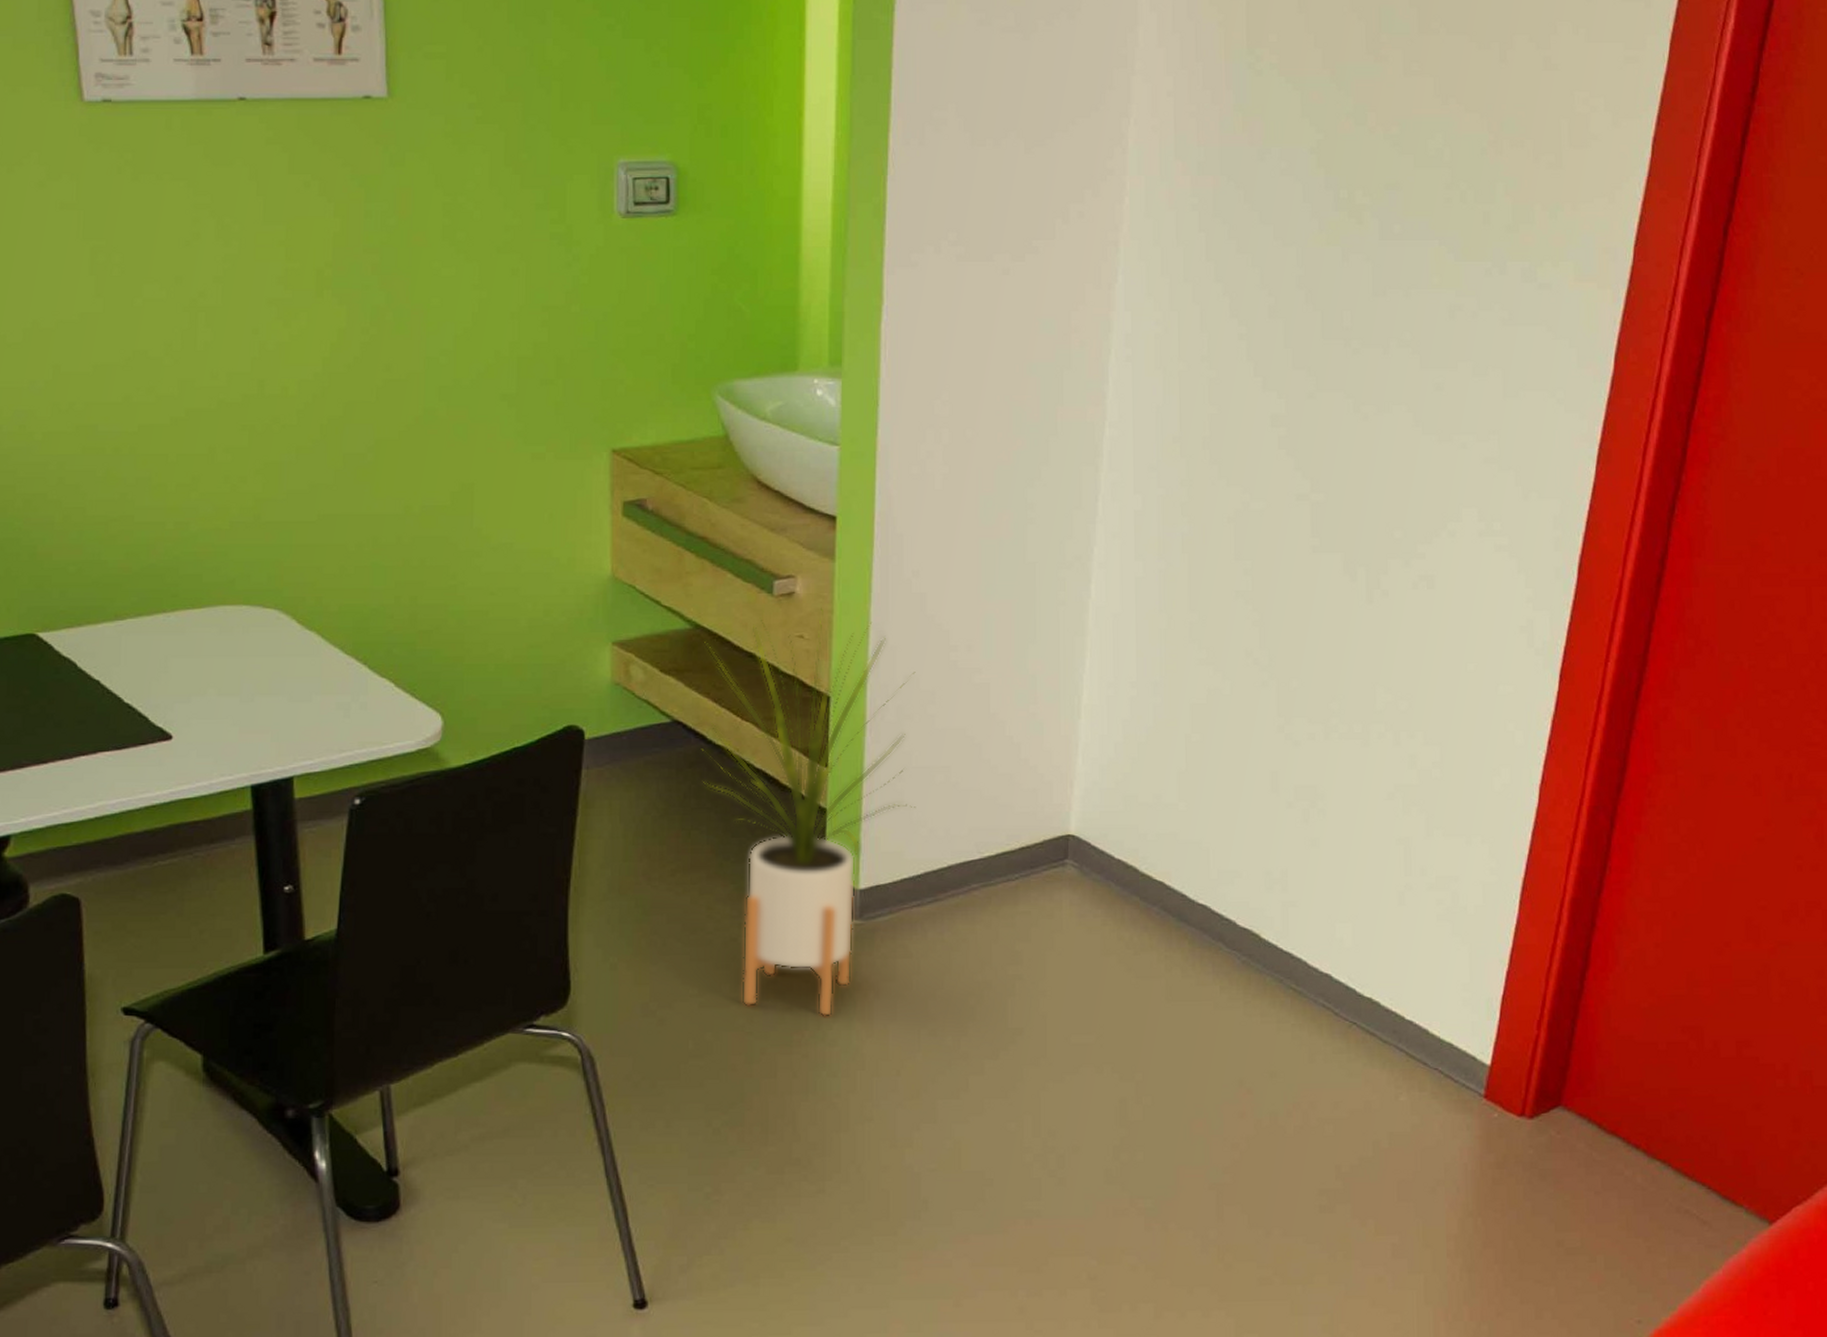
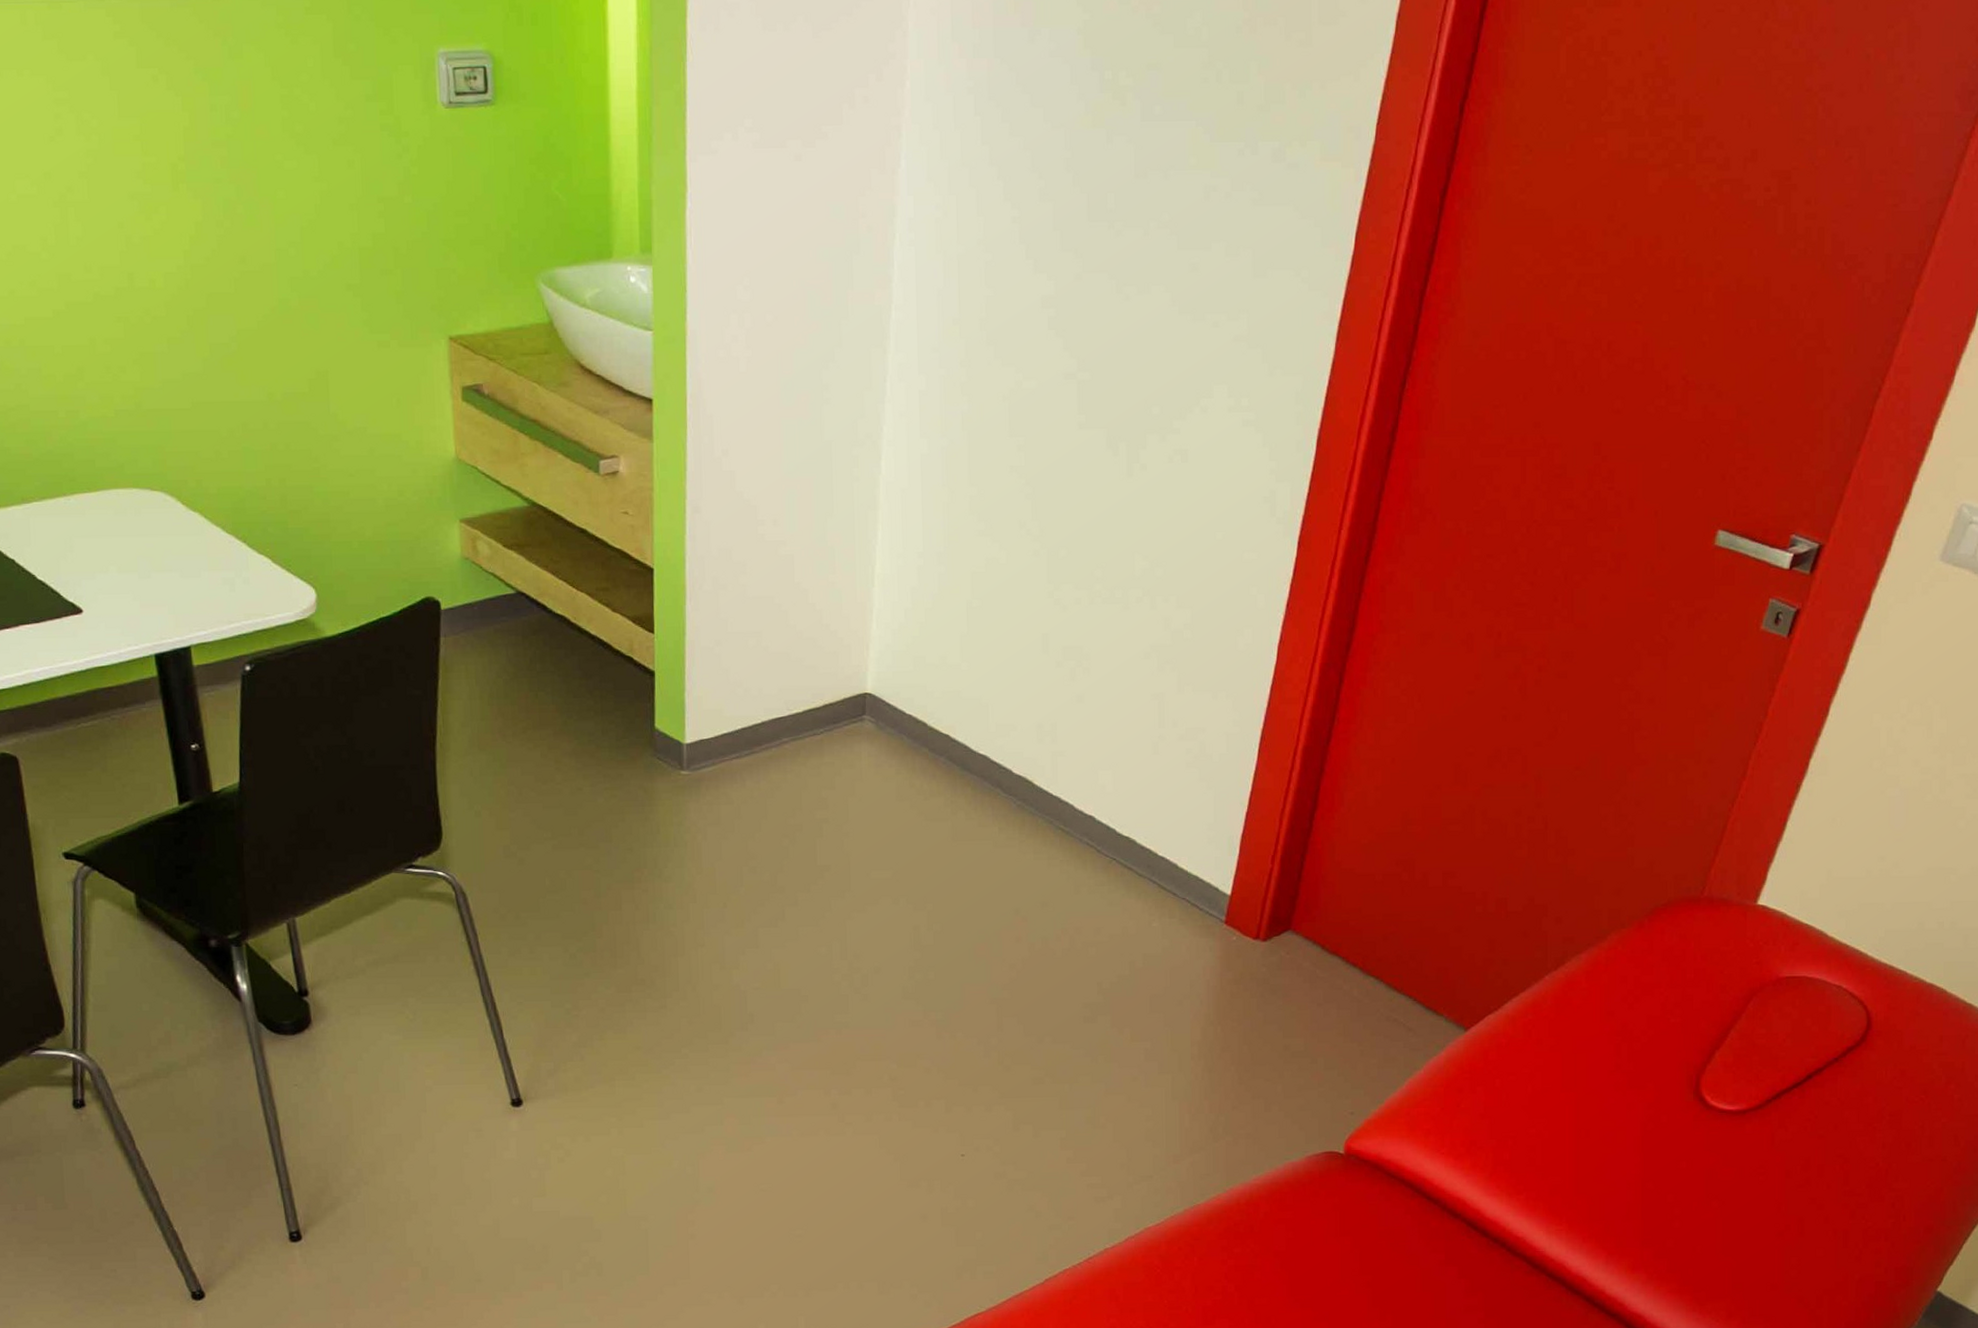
house plant: present [701,607,916,1017] -> none [541,485,733,857]

